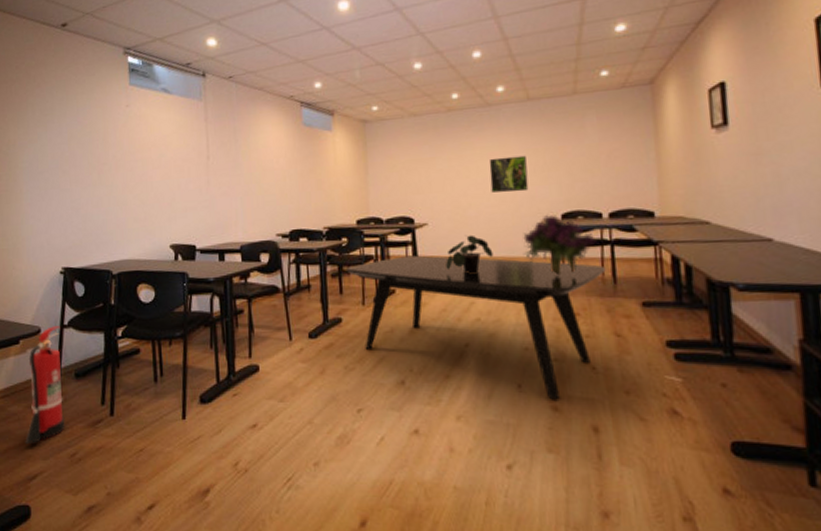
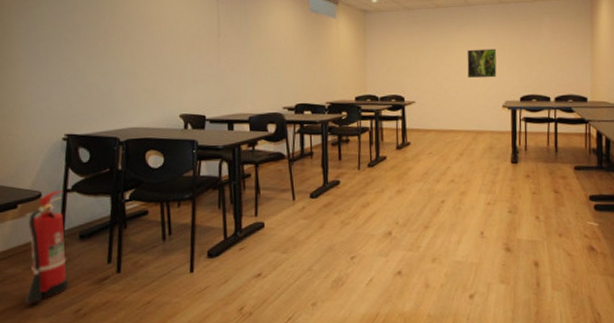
dining table: present [346,255,606,400] -> none [345,128,550,243]
potted plant: present [446,235,494,273] -> none [429,112,467,143]
bouquet: present [523,215,596,276] -> none [490,97,545,146]

